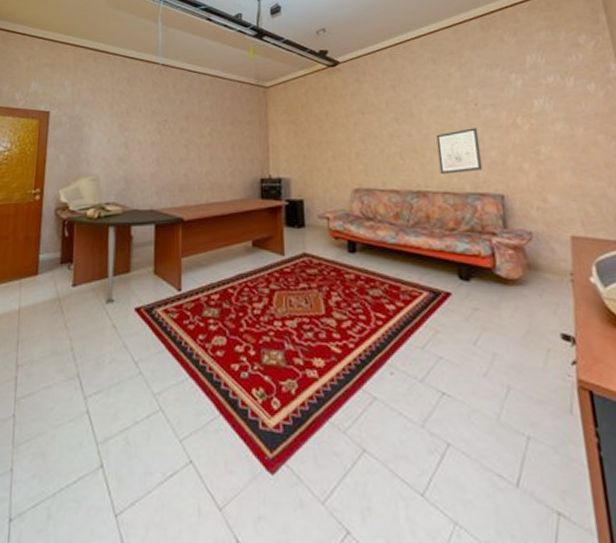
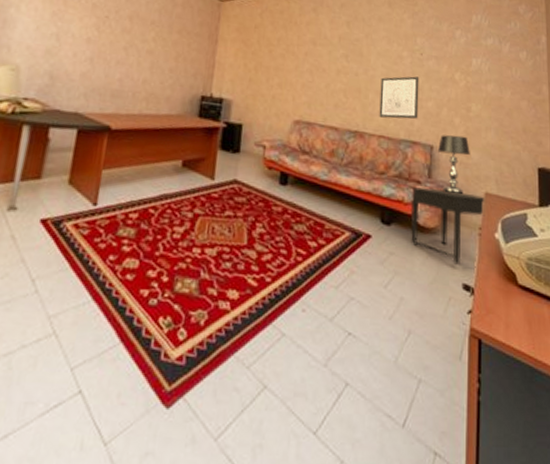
side table: none [486,237,574,316] -> present [411,187,485,266]
table lamp: none [509,180,547,242] -> present [438,135,470,195]

